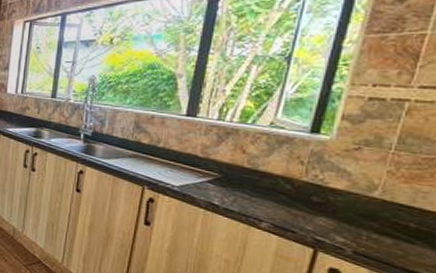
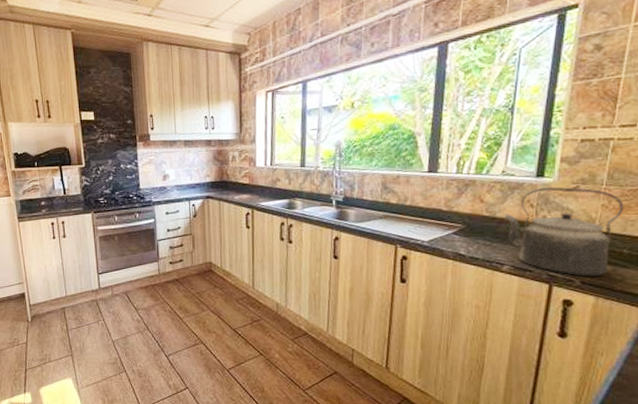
kettle: none [267,144,416,249] -> present [504,187,624,277]

